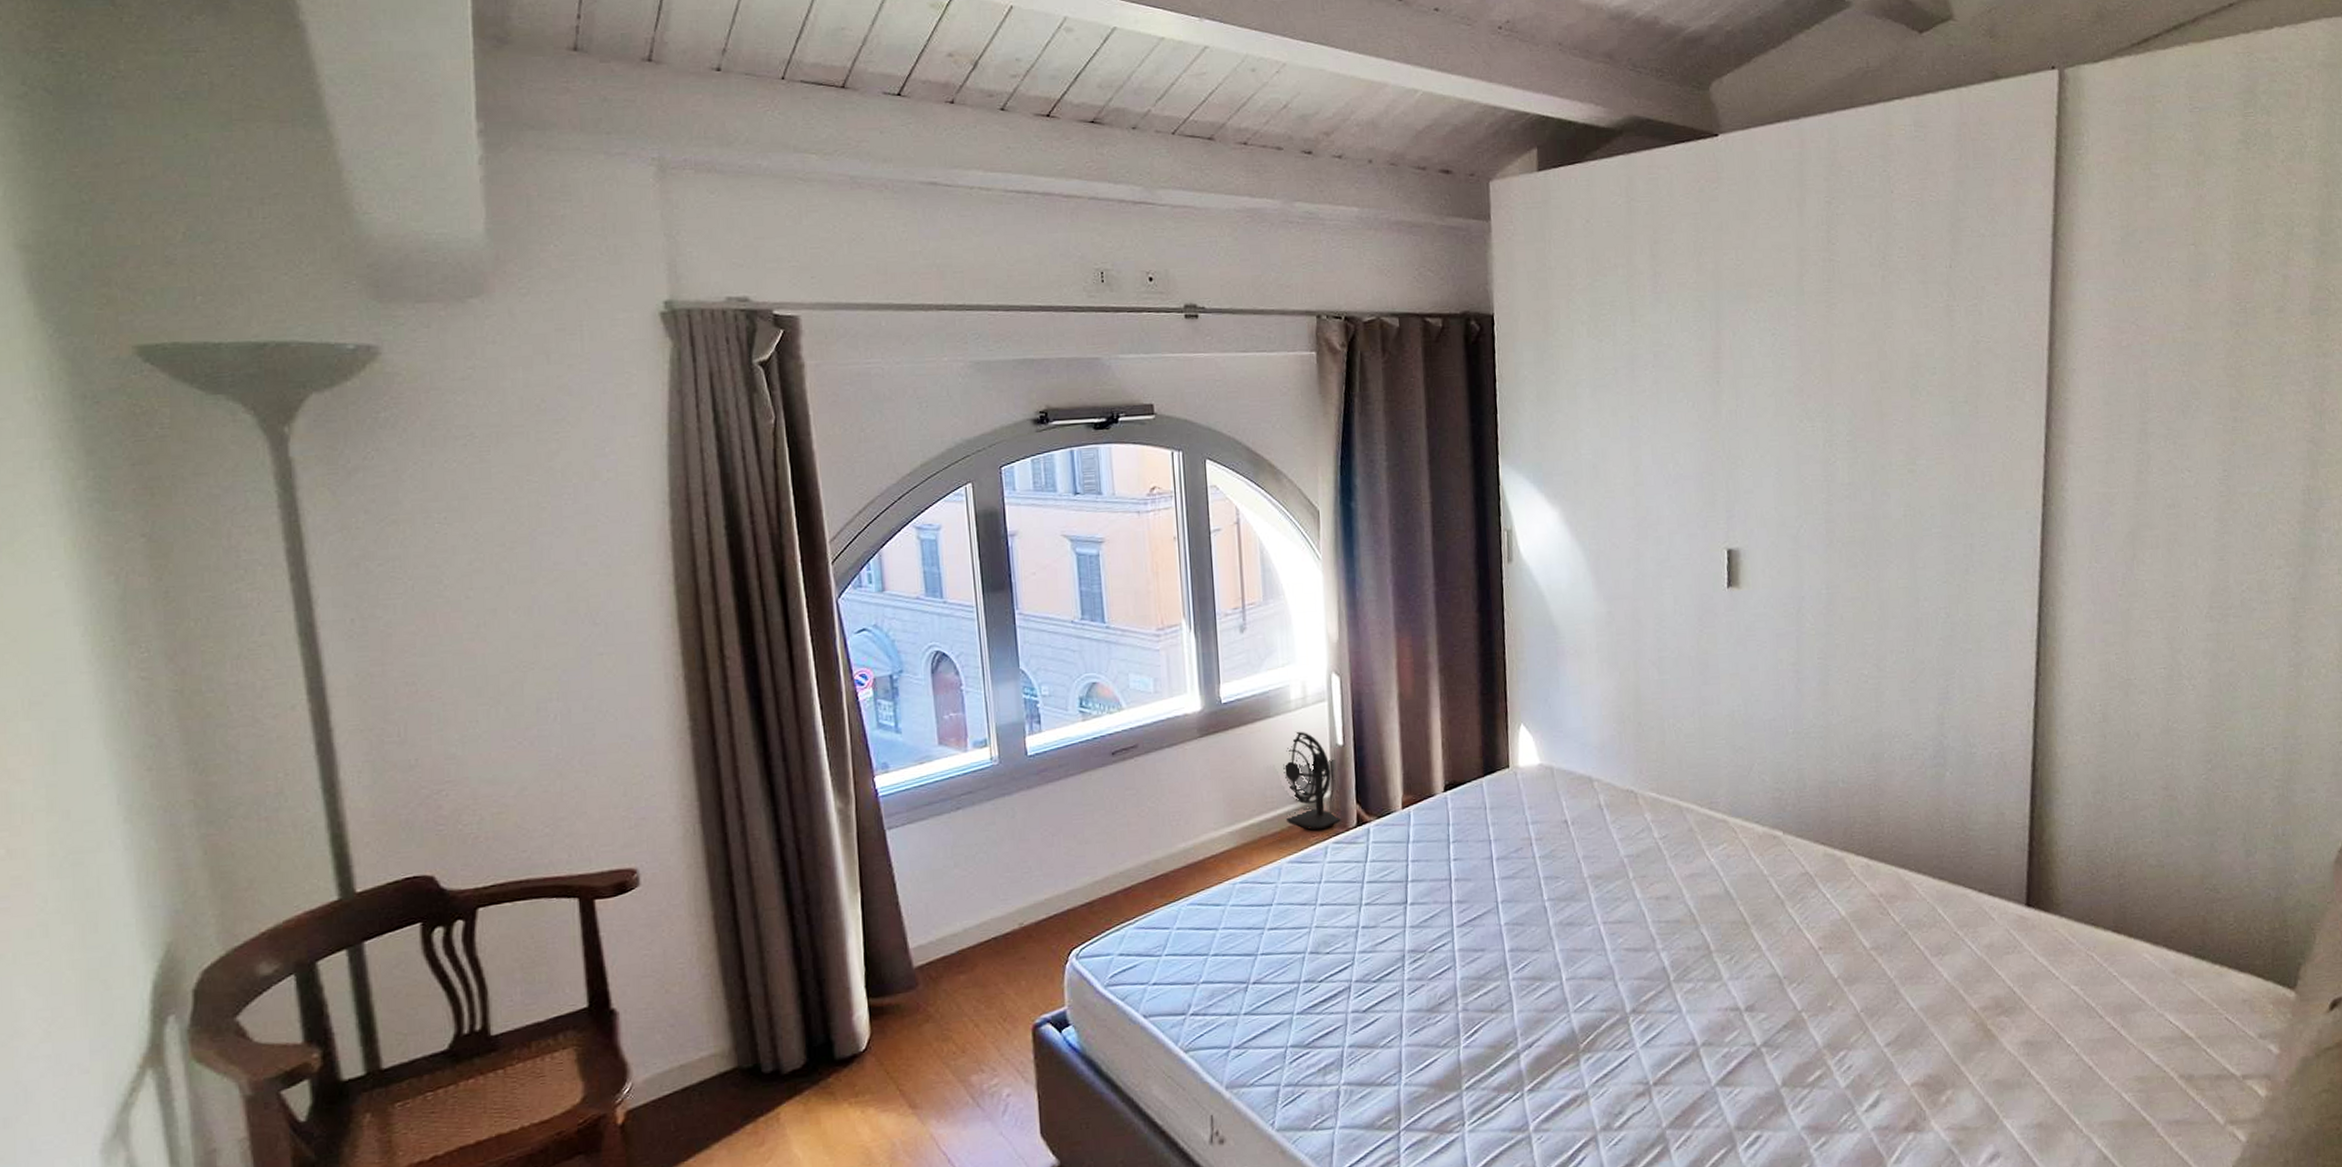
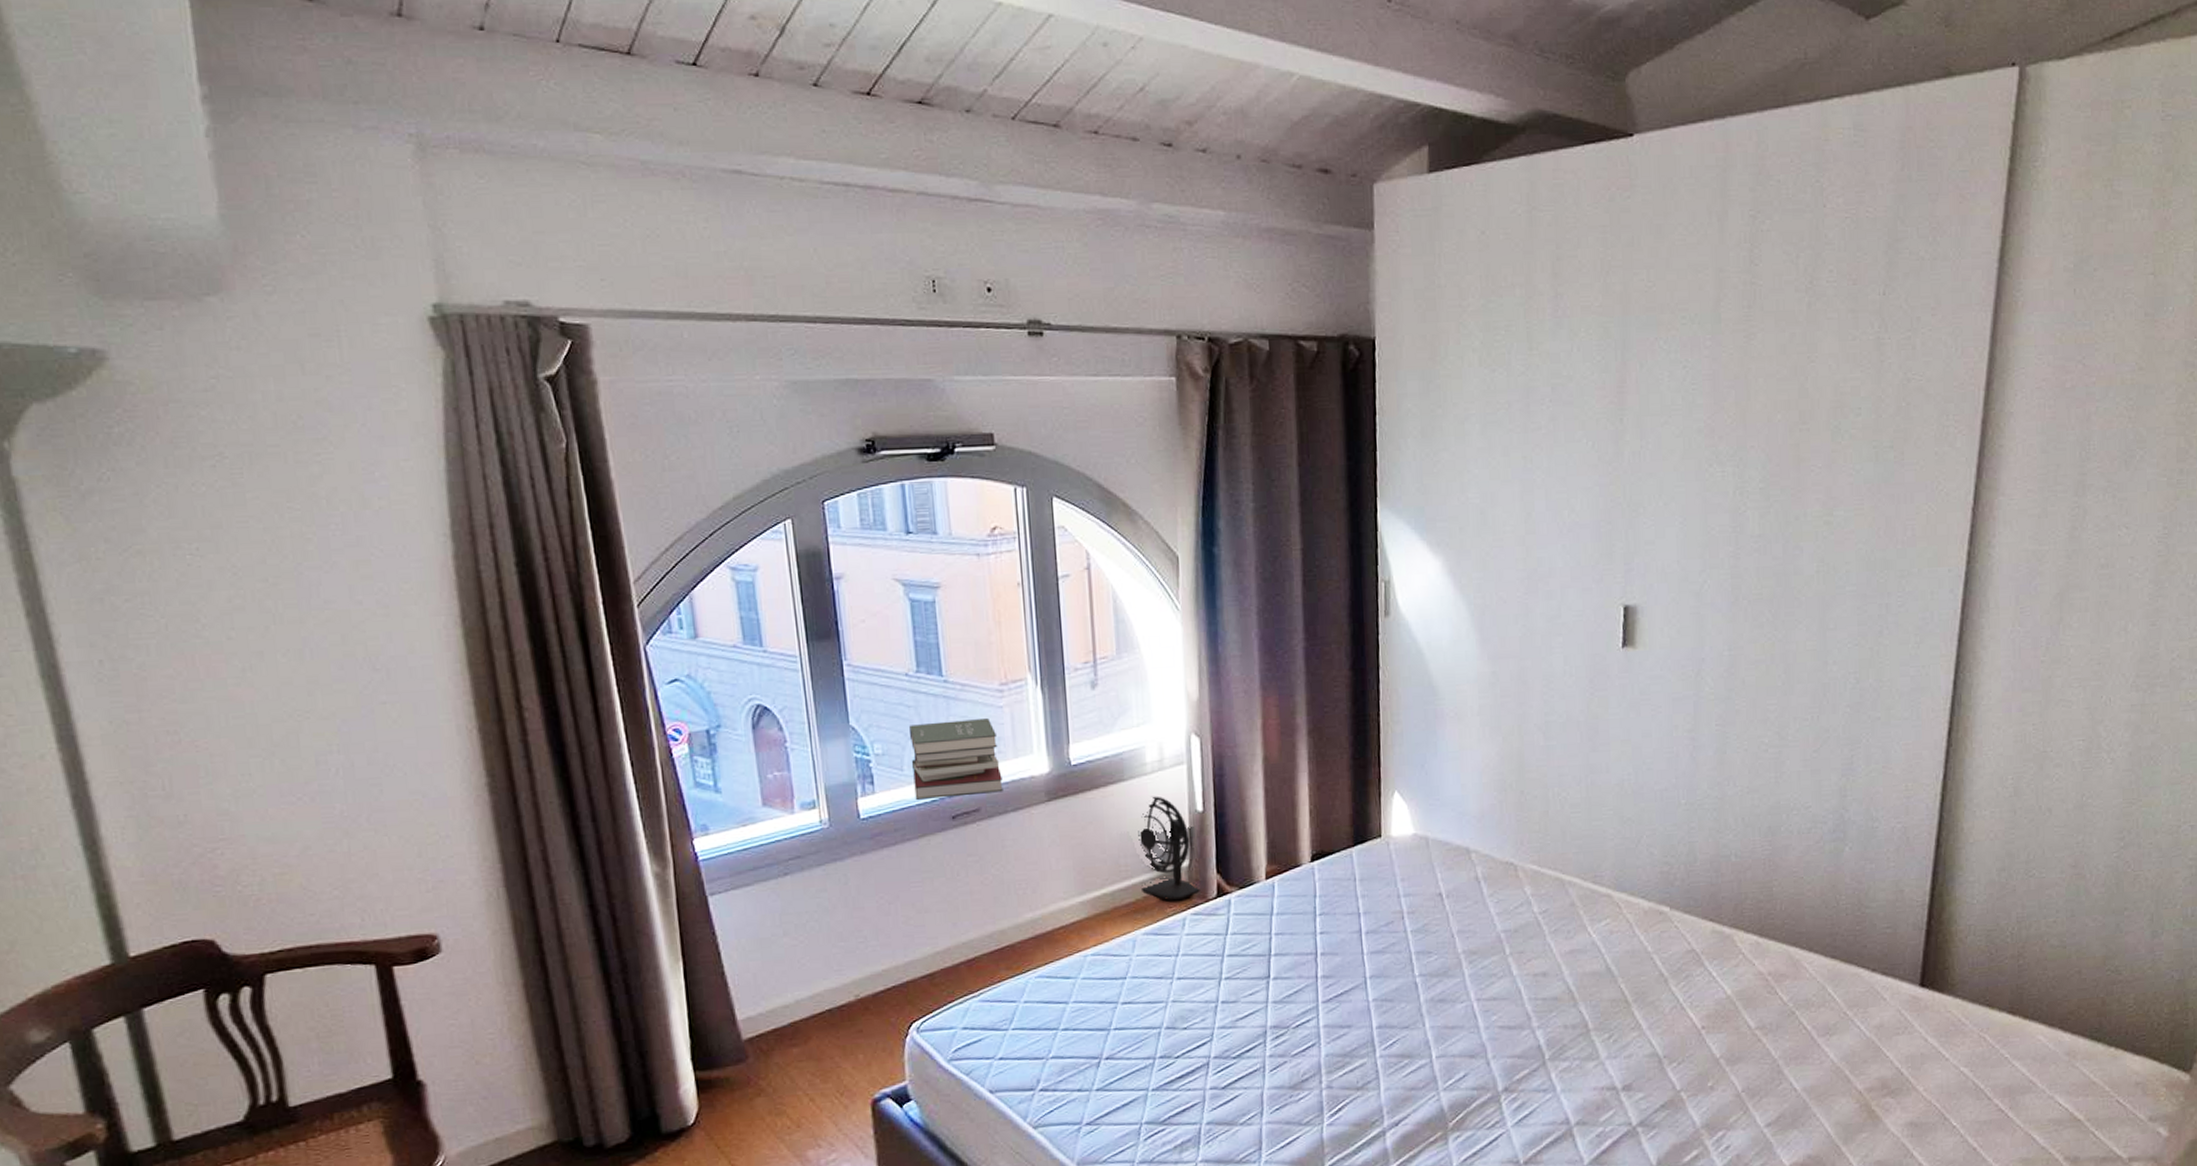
books: none [1074,661,1159,739] -> present [909,718,1003,801]

